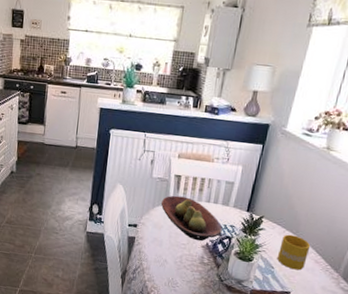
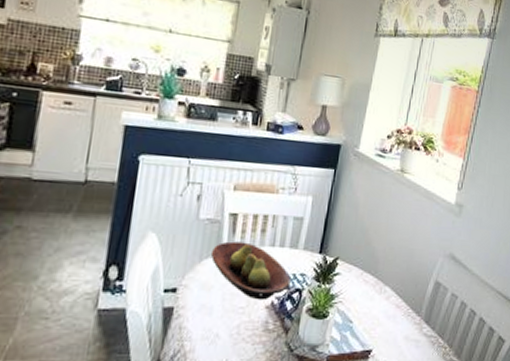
mug: present [277,234,311,271] -> none [356,277,391,320]

